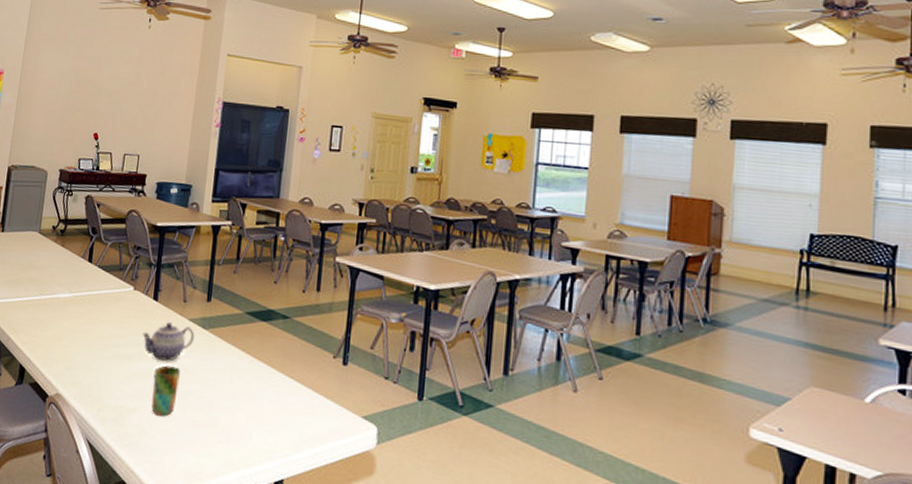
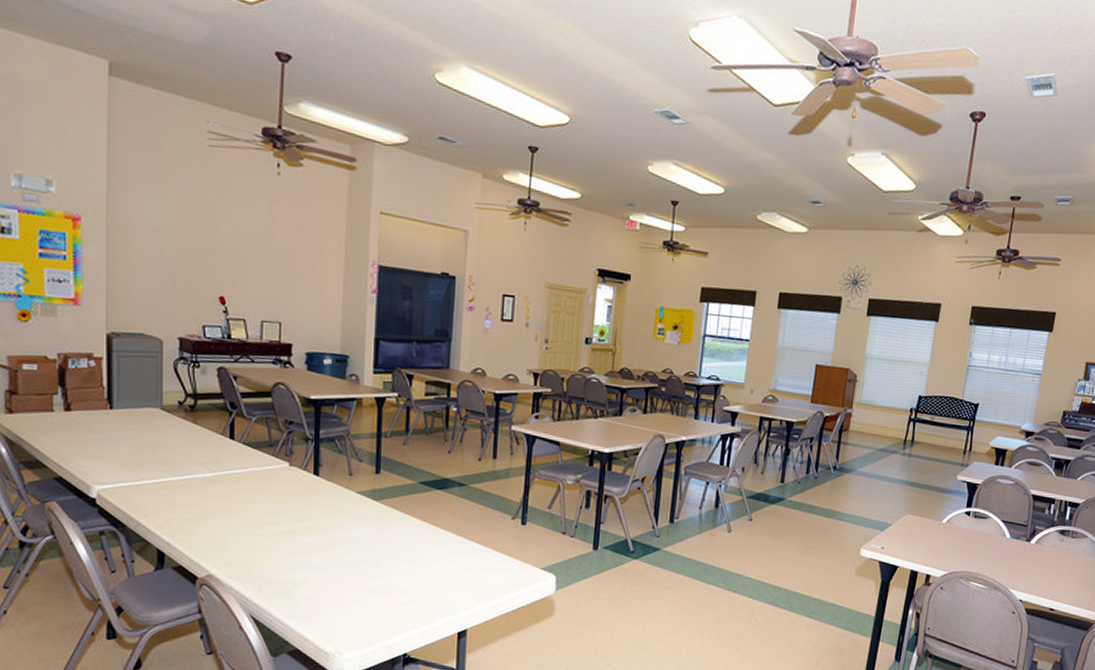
teapot: present [142,322,195,361] -> none [304,496,365,534]
cup: present [151,365,180,417] -> none [321,538,351,586]

